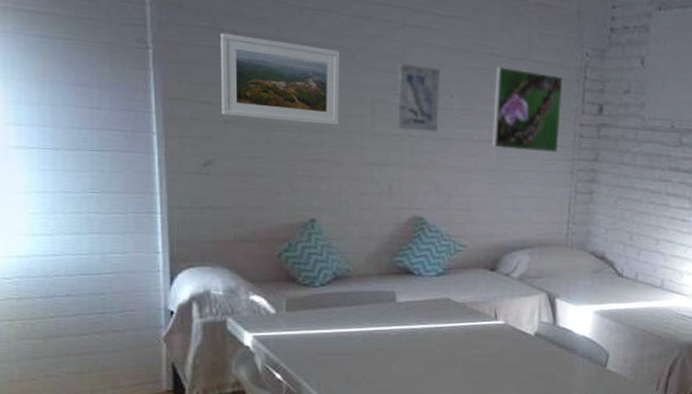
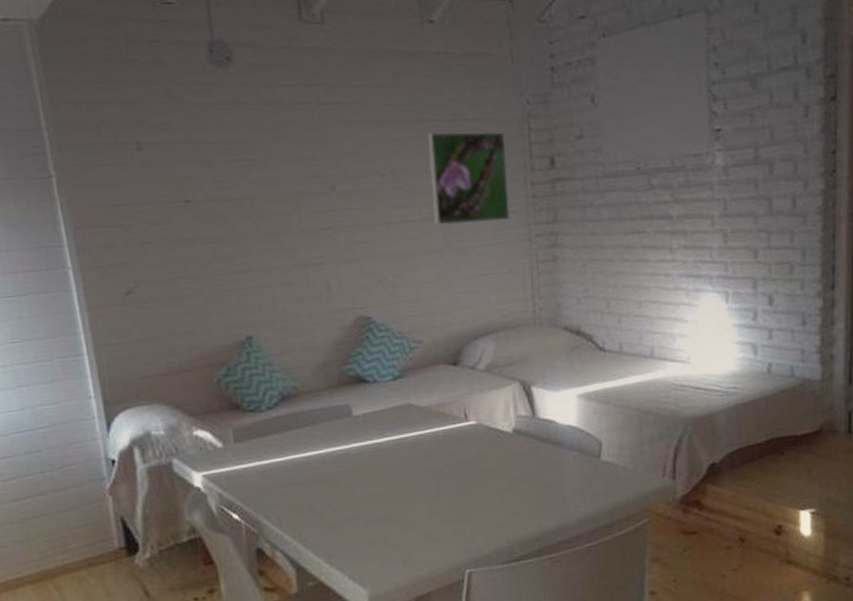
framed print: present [220,32,339,125] -> none [124,144,263,237]
wall art: present [395,63,441,133] -> none [318,145,372,221]

